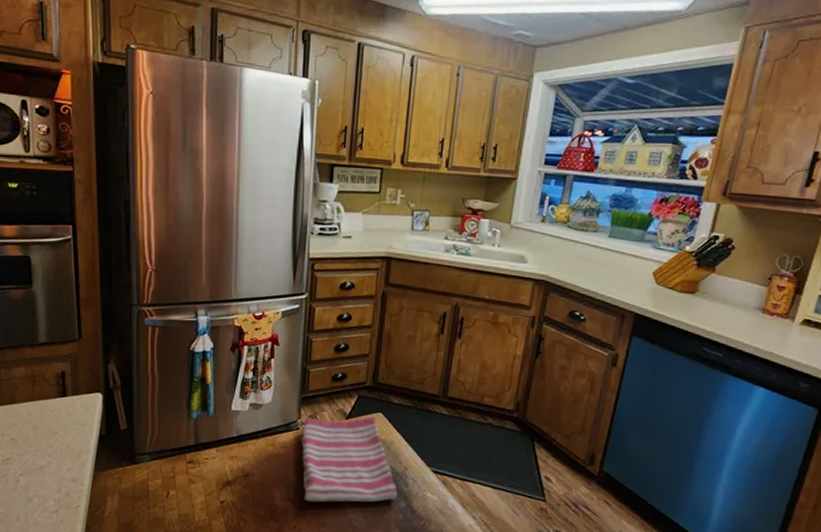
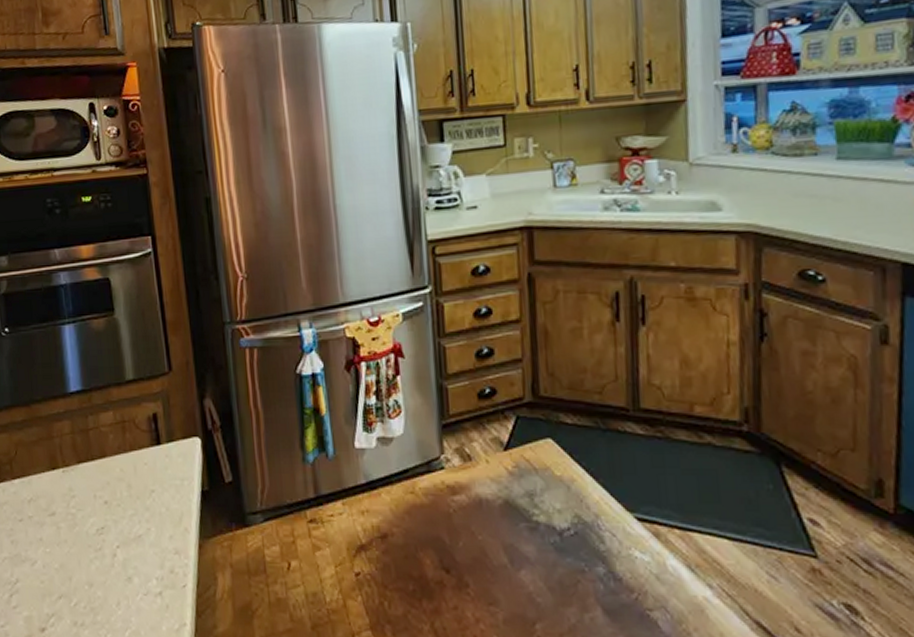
dish towel: present [302,416,397,503] -> none [448,444,591,571]

